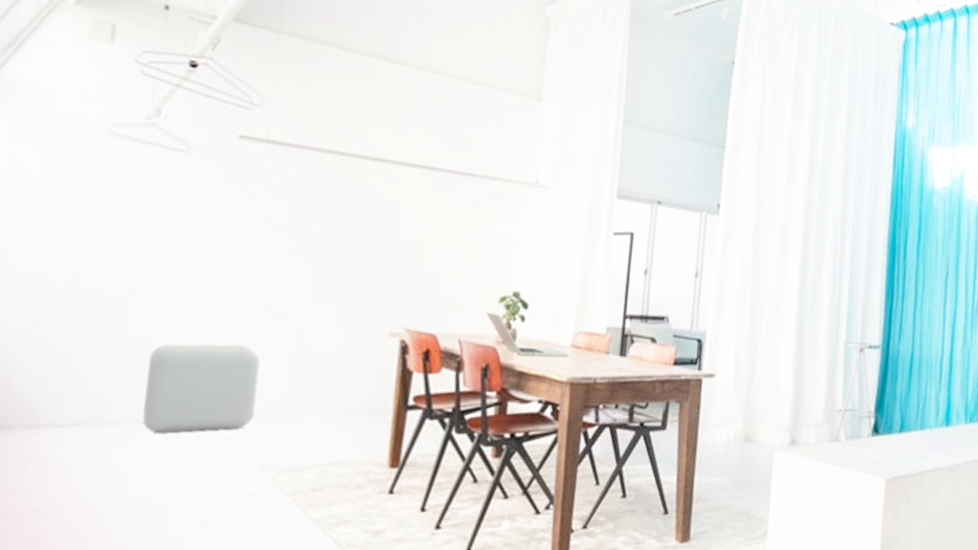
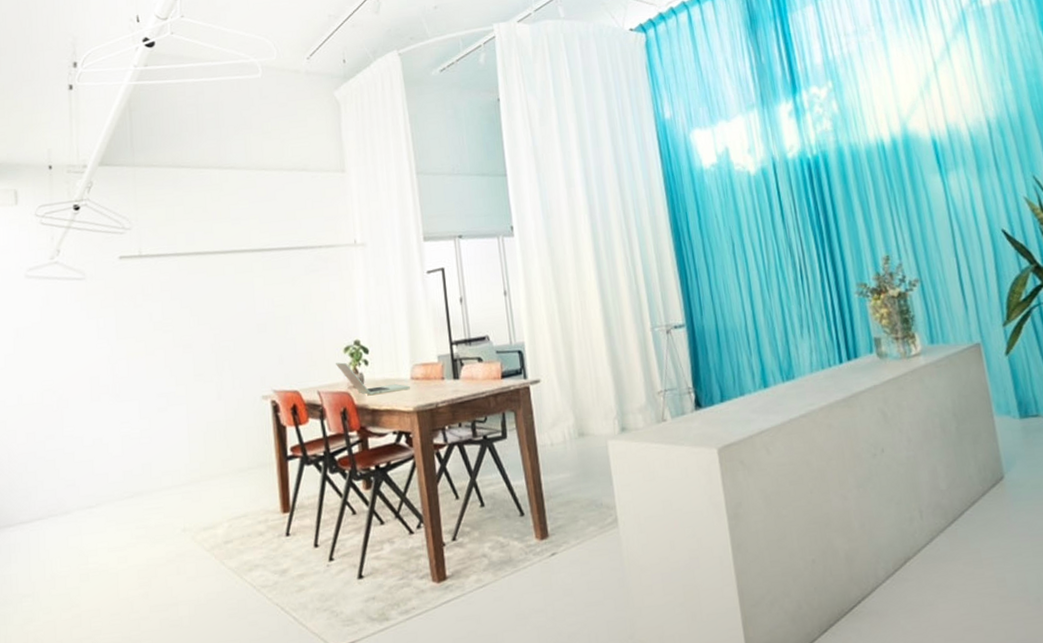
cube: present [142,344,260,433] -> none [84,429,169,515]

